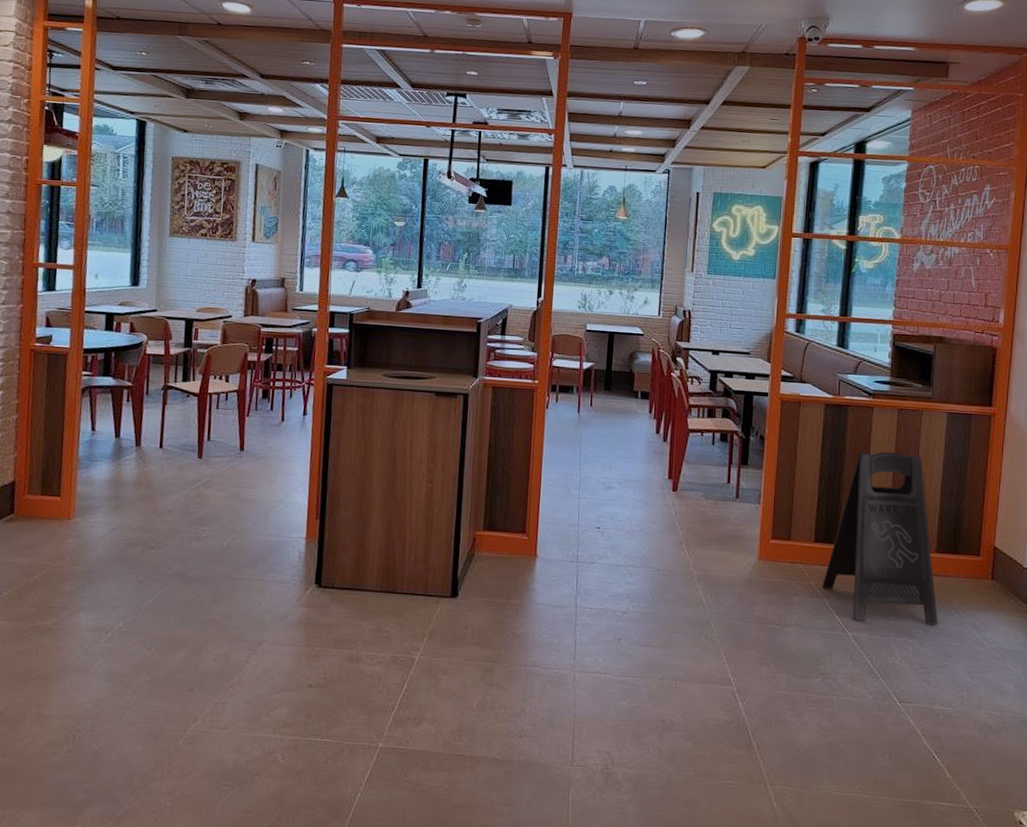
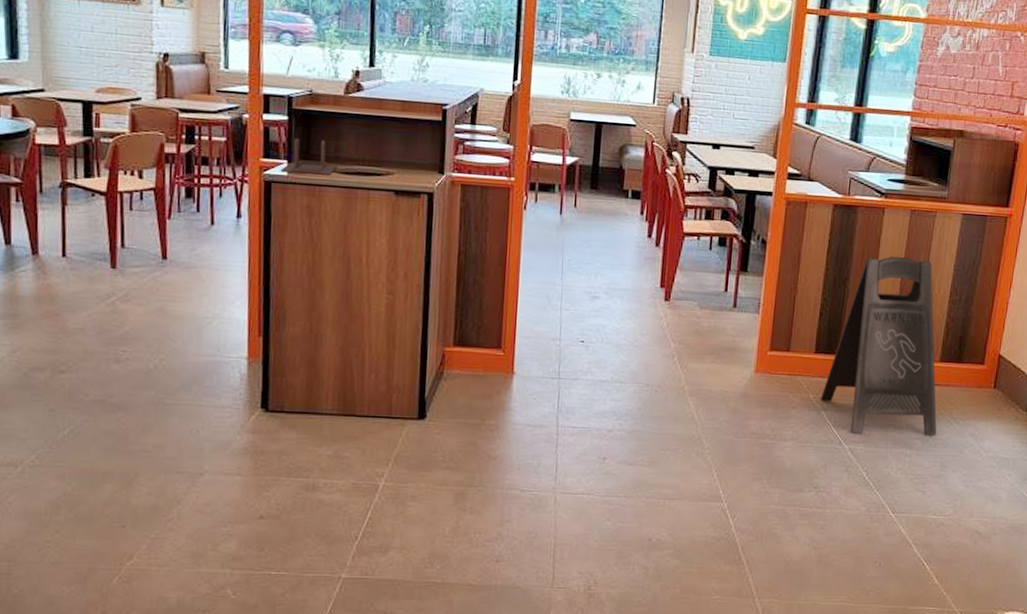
napkin holder: none [340,348,388,379] -> present [280,138,337,175]

